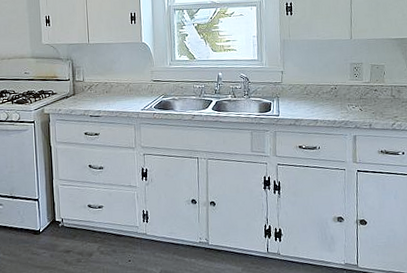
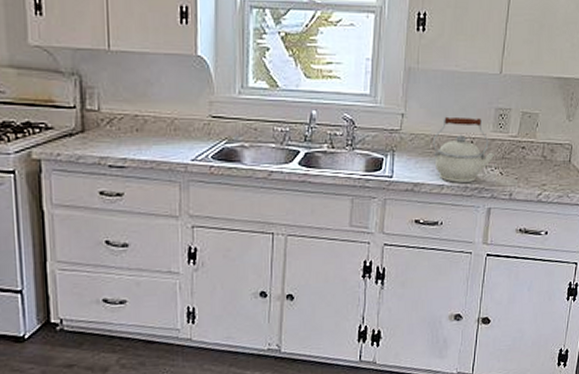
kettle: none [306,71,355,118] -> present [433,116,496,183]

